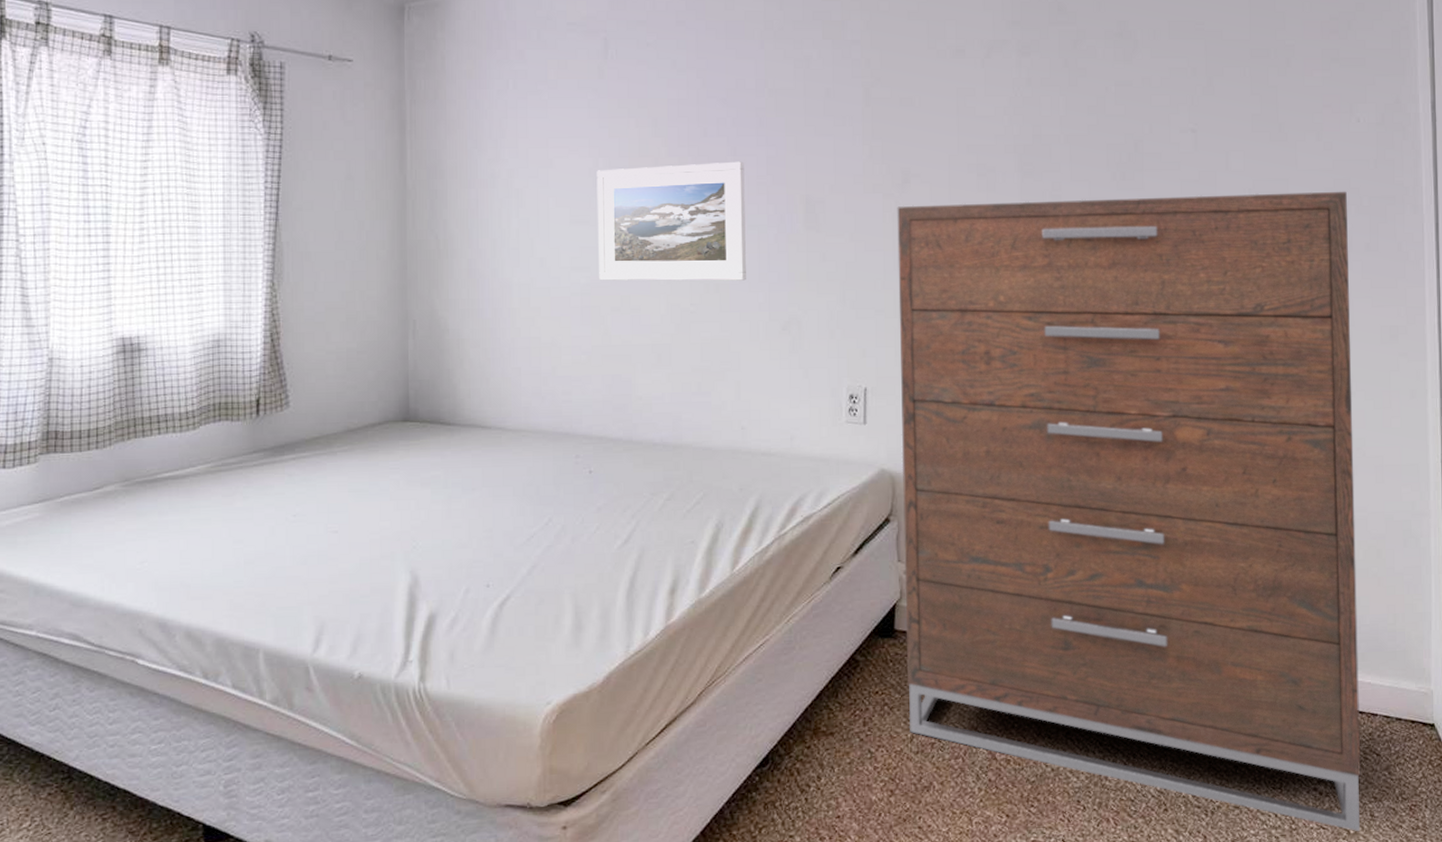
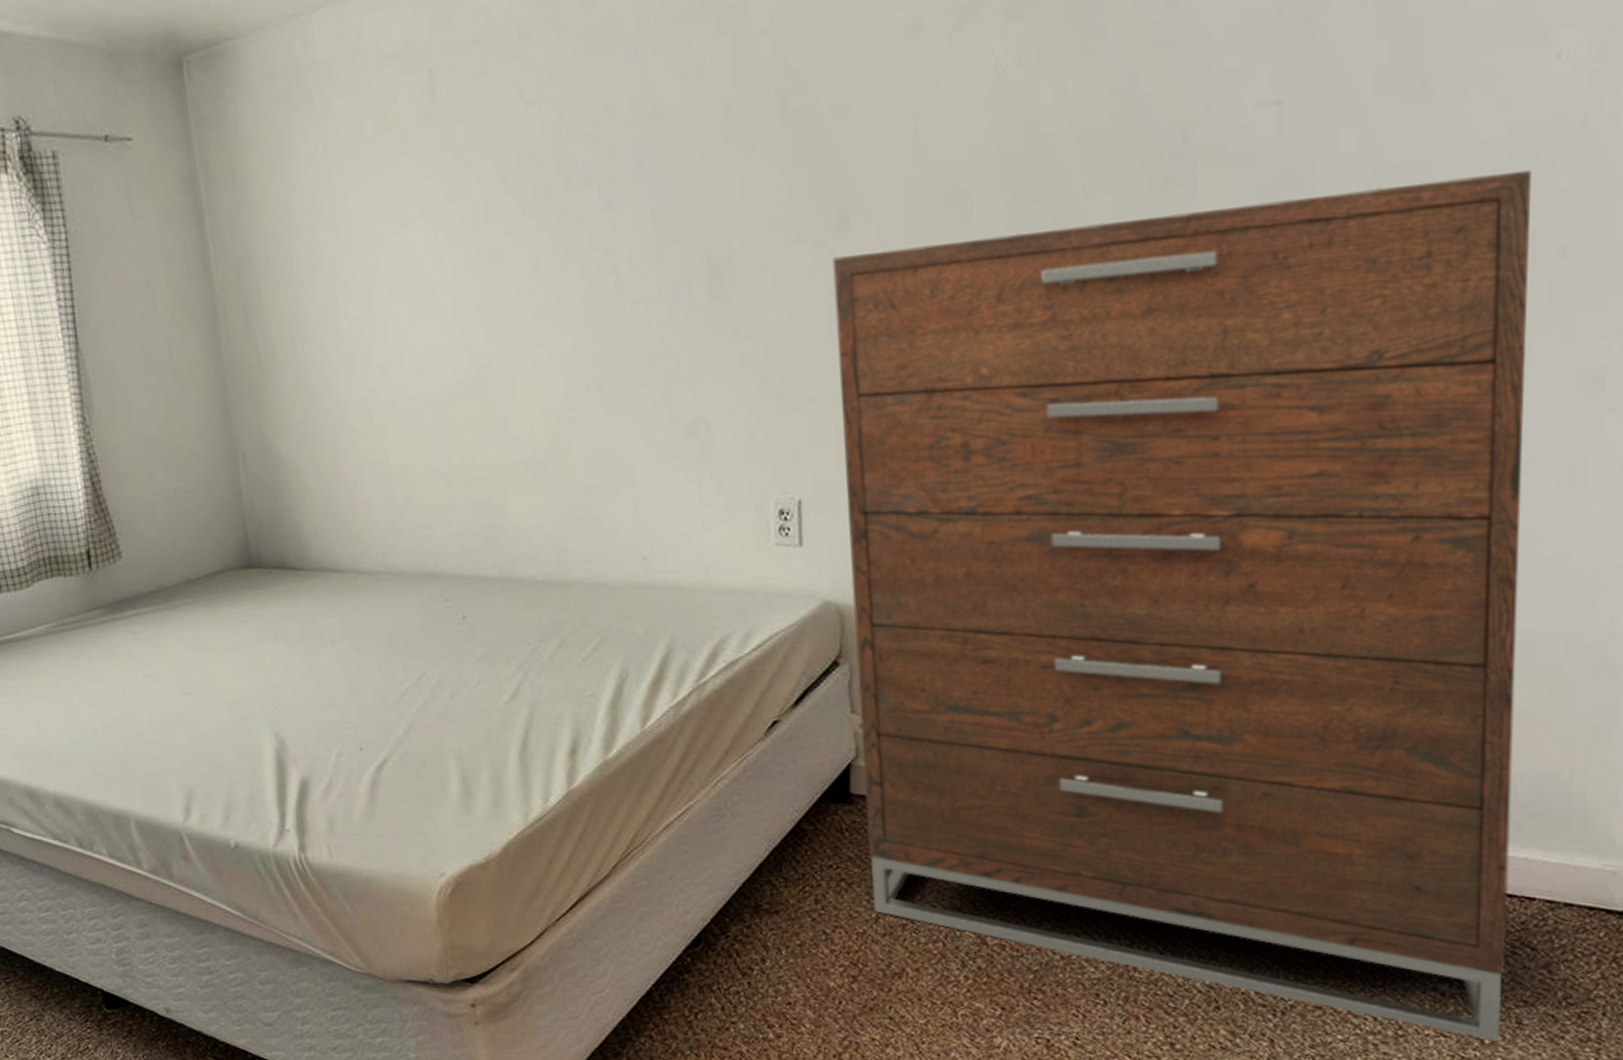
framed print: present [596,161,746,281] -> none [436,216,636,387]

